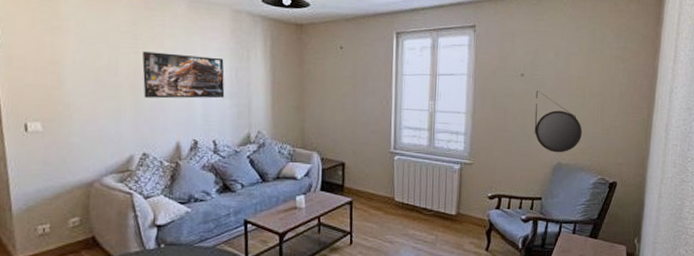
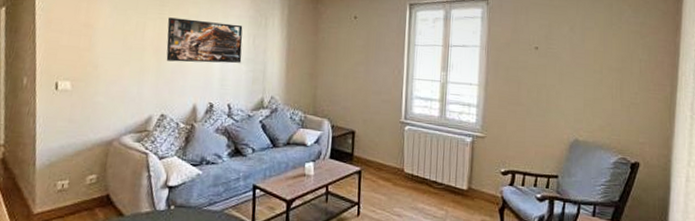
home mirror: present [534,90,583,153] -> none [549,64,601,130]

